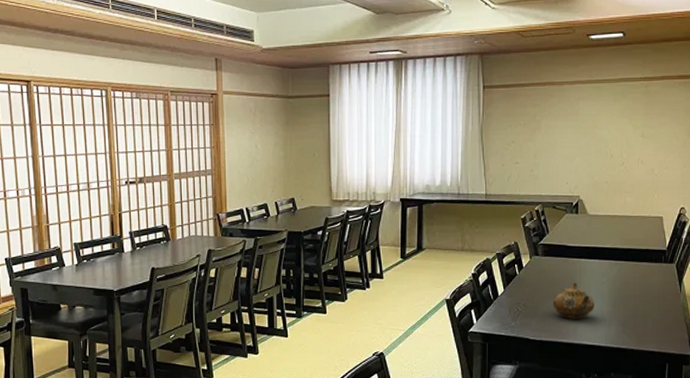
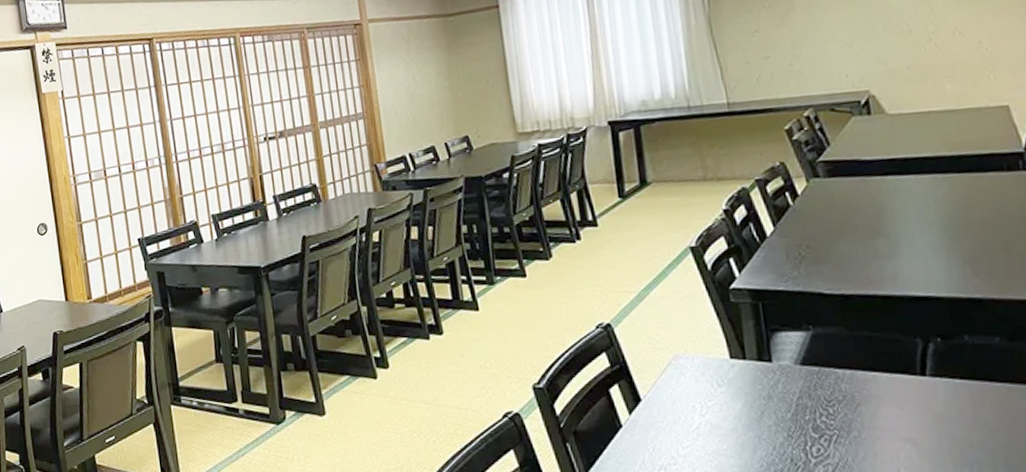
teapot: present [553,282,595,319] -> none [852,209,920,262]

